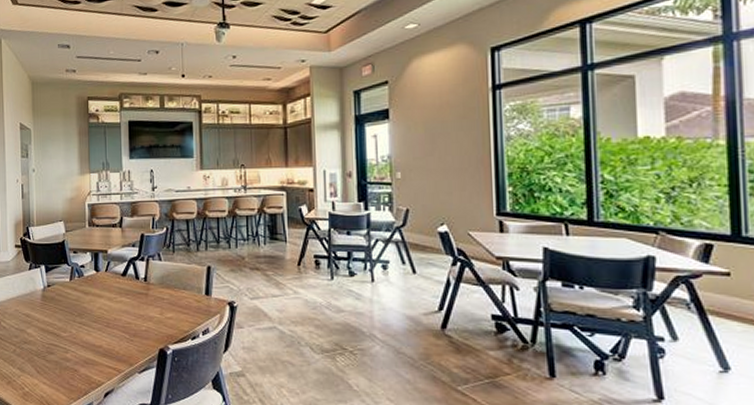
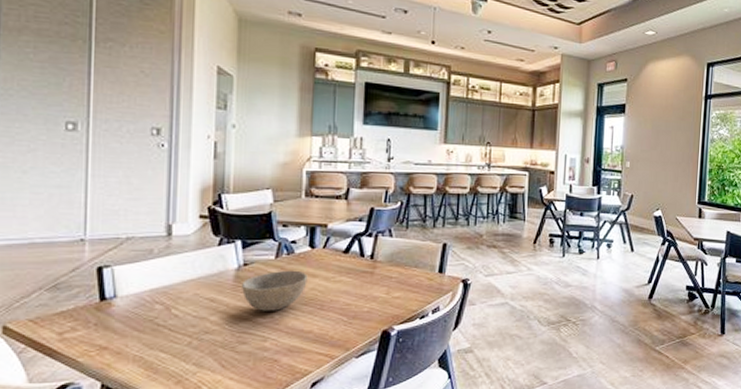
bowl: none [47,291,95,327] -> present [242,270,308,311]

